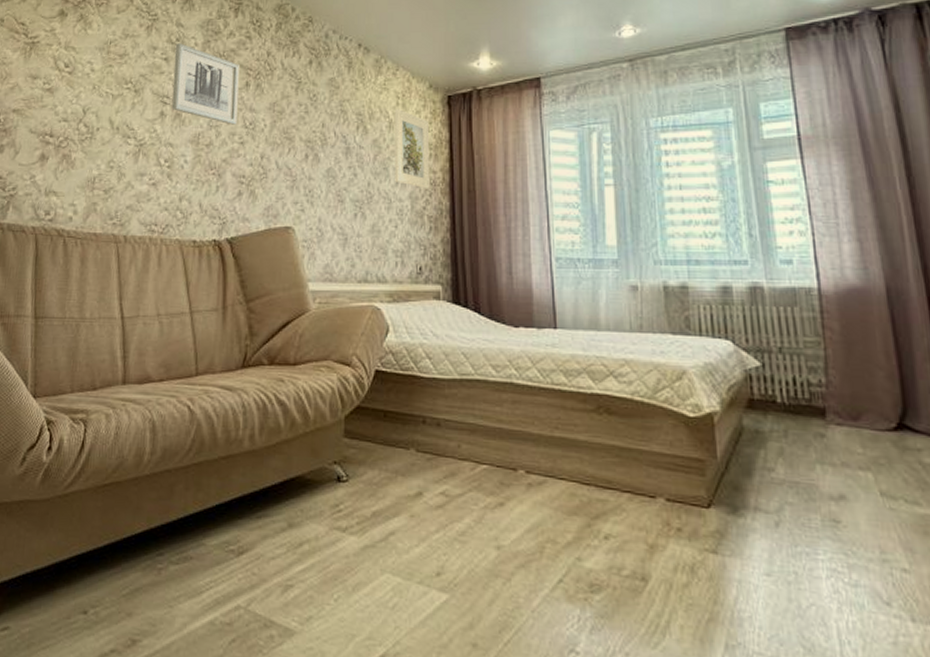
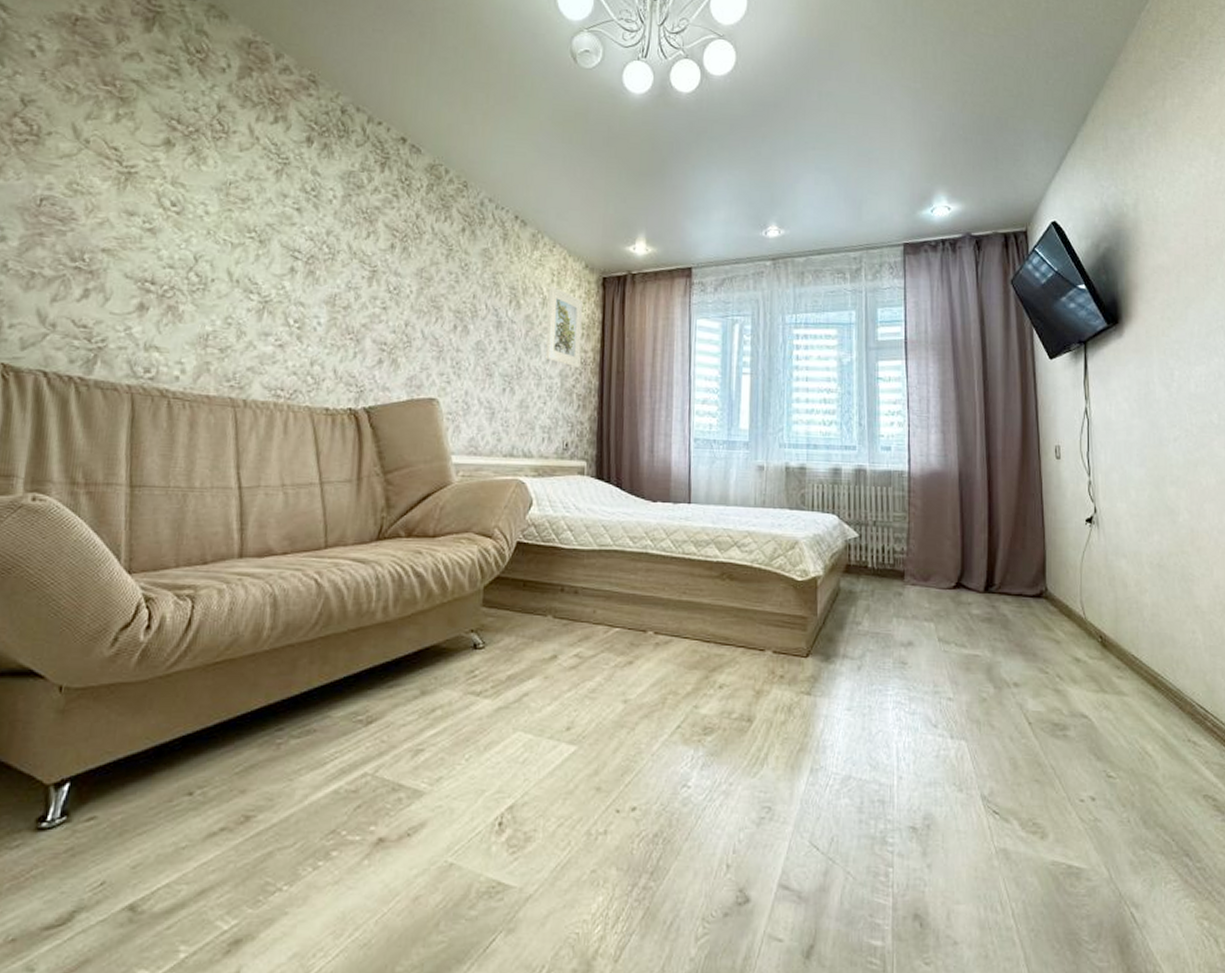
wall art: present [171,43,240,125] -> none [303,193,384,288]

